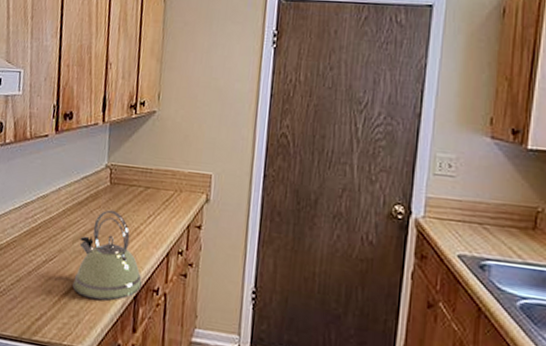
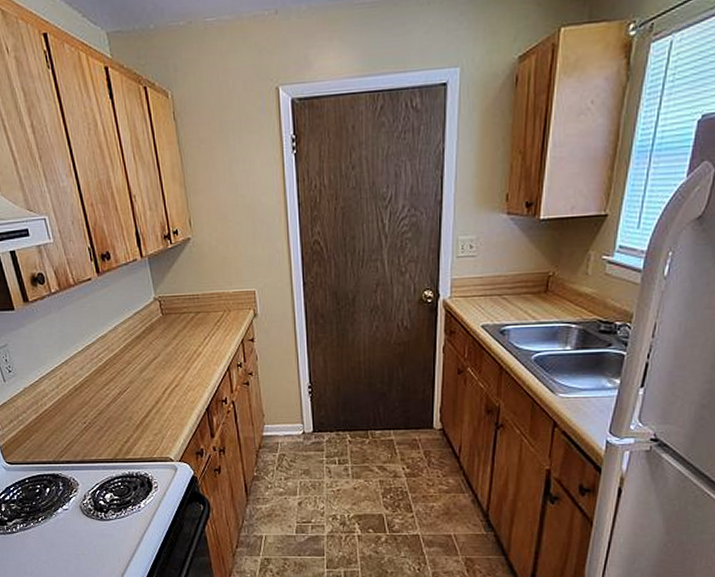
kettle: present [72,210,142,301] -> none [146,338,211,417]

